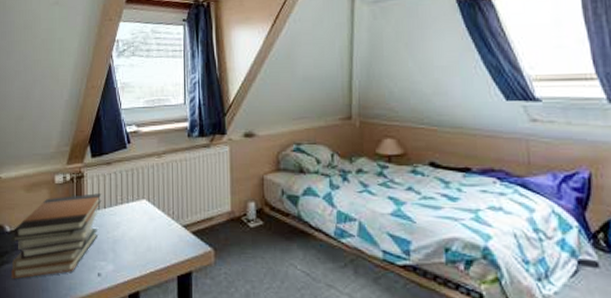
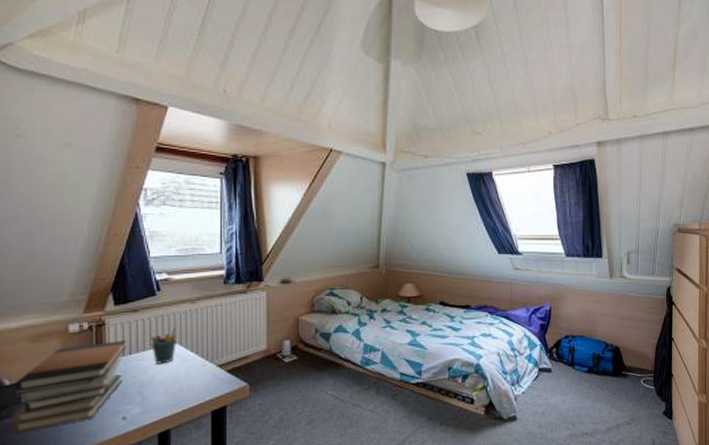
pen holder: none [122,181,146,220] -> present [151,326,178,364]

